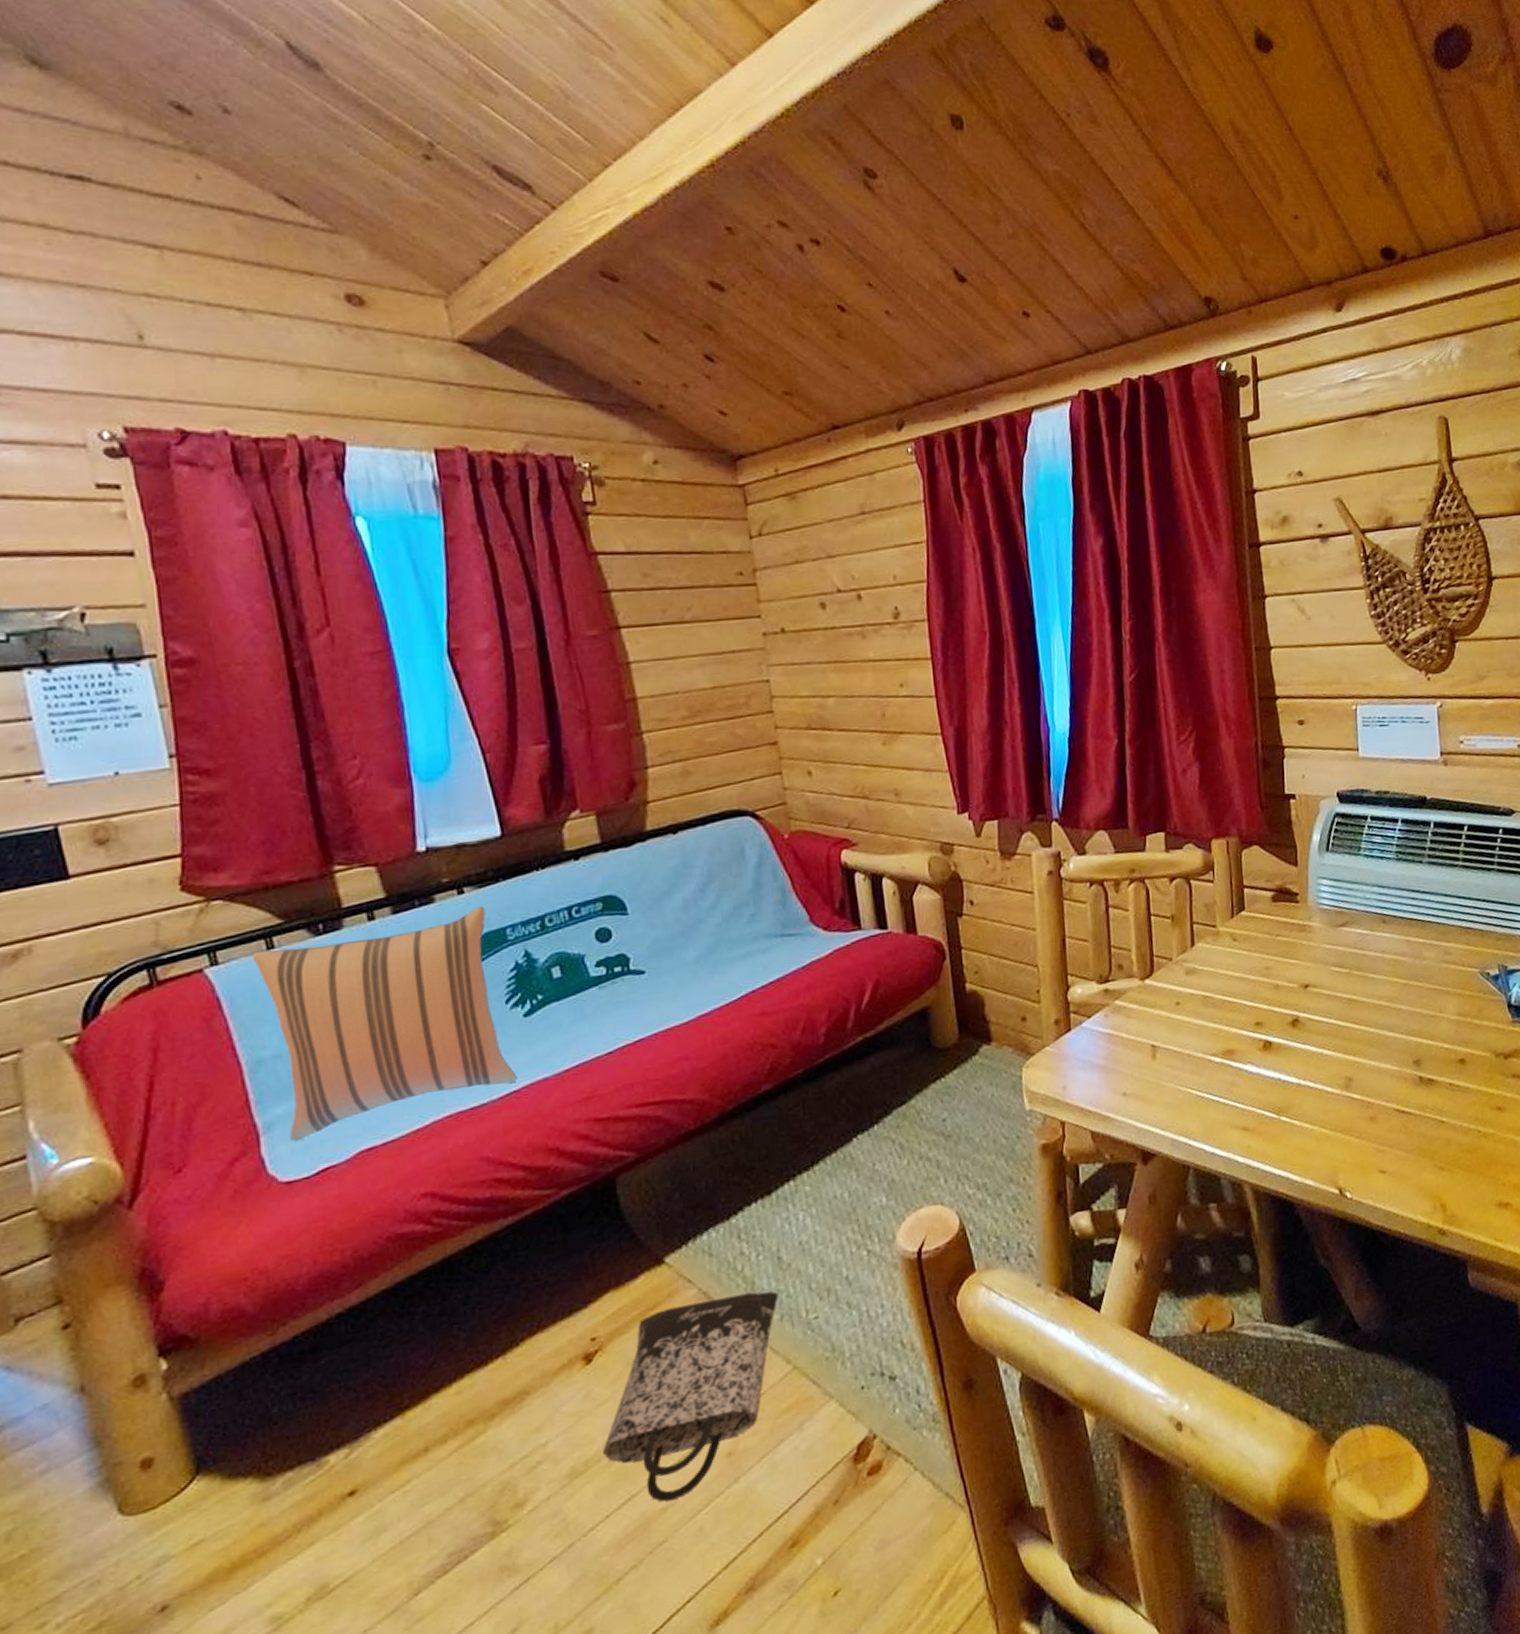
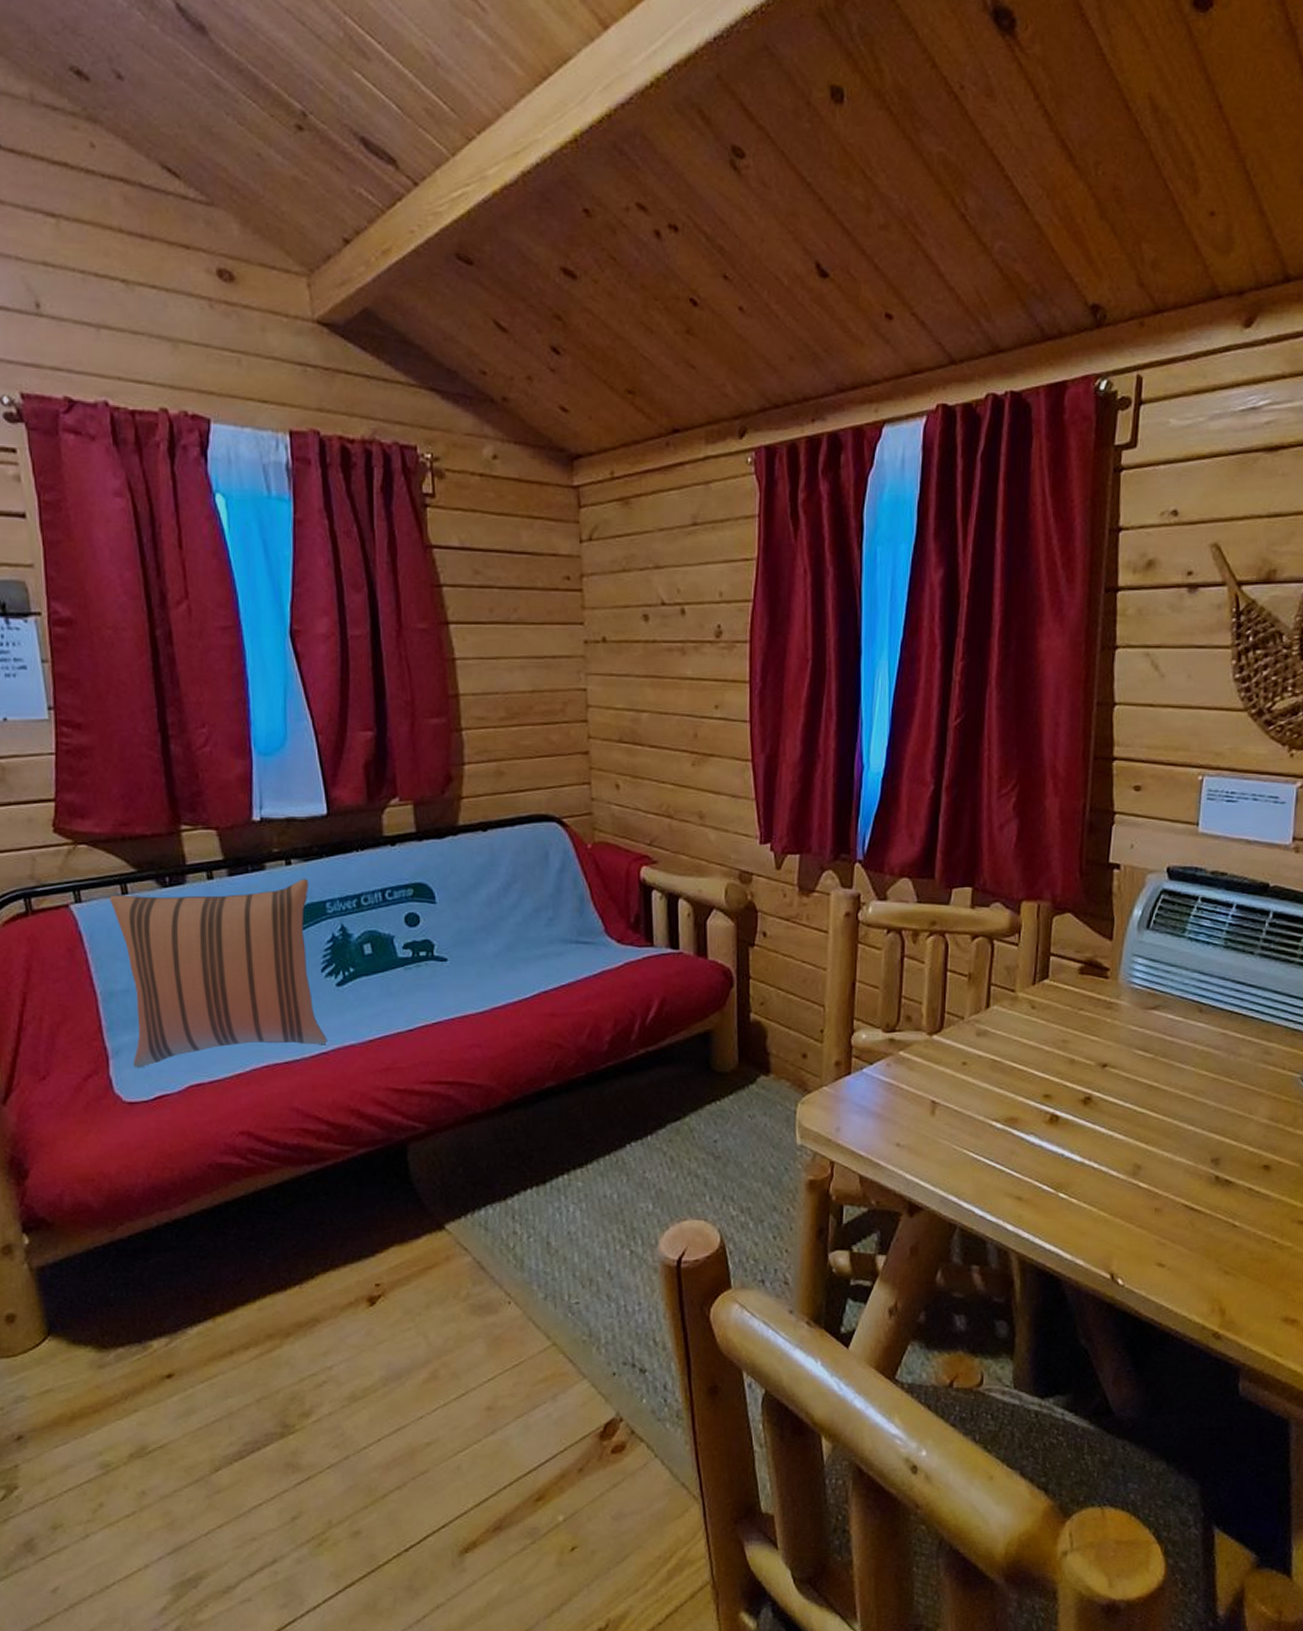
tote bag: present [603,1291,779,1502] -> none [379,1270,545,1437]

